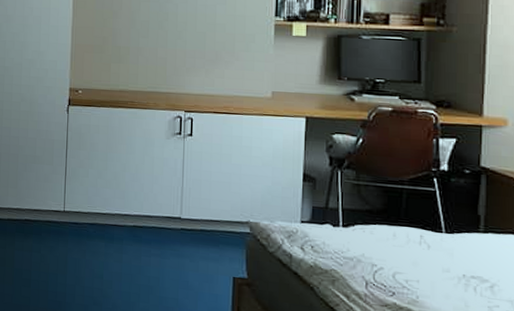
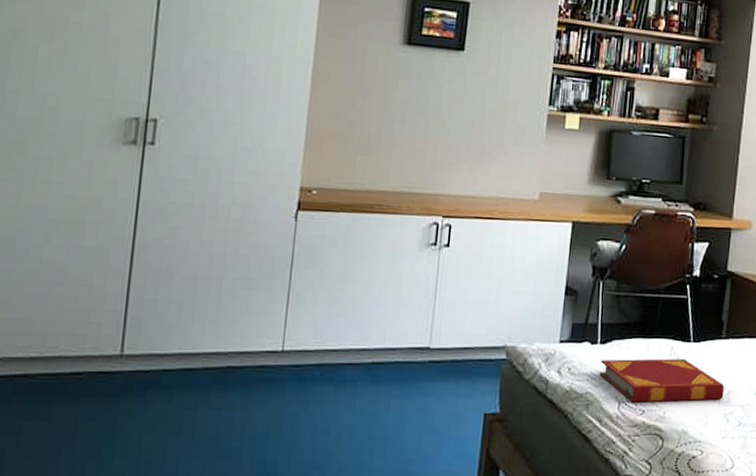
hardback book: none [343,241,487,292] -> present [599,358,725,403]

